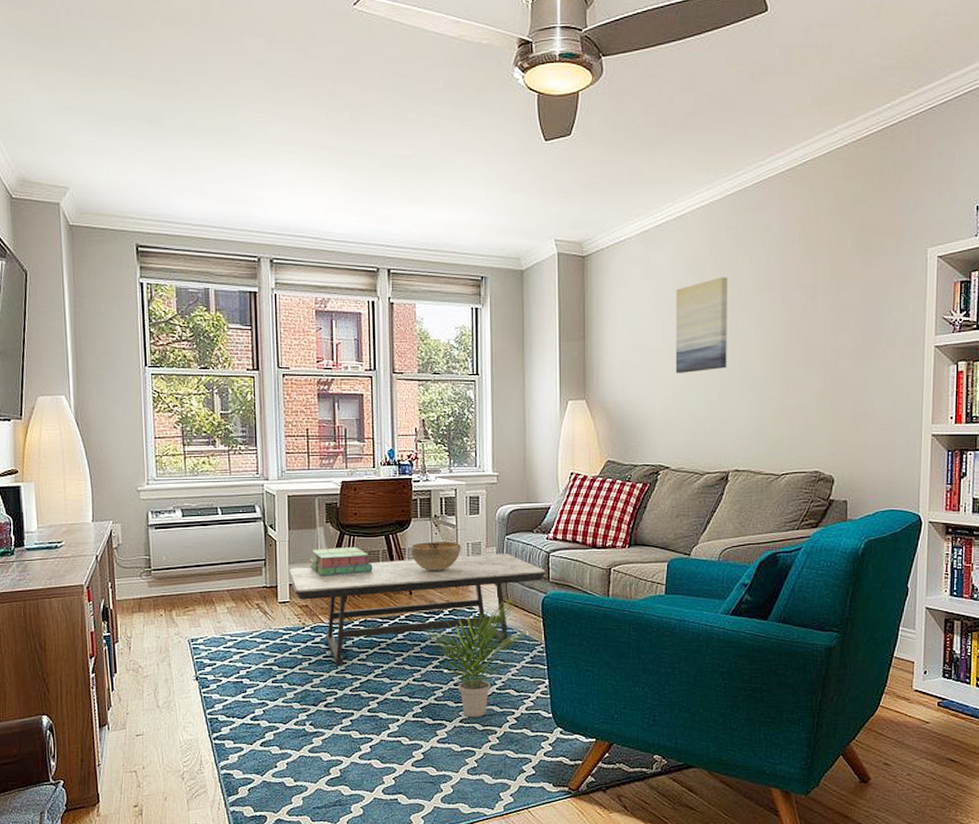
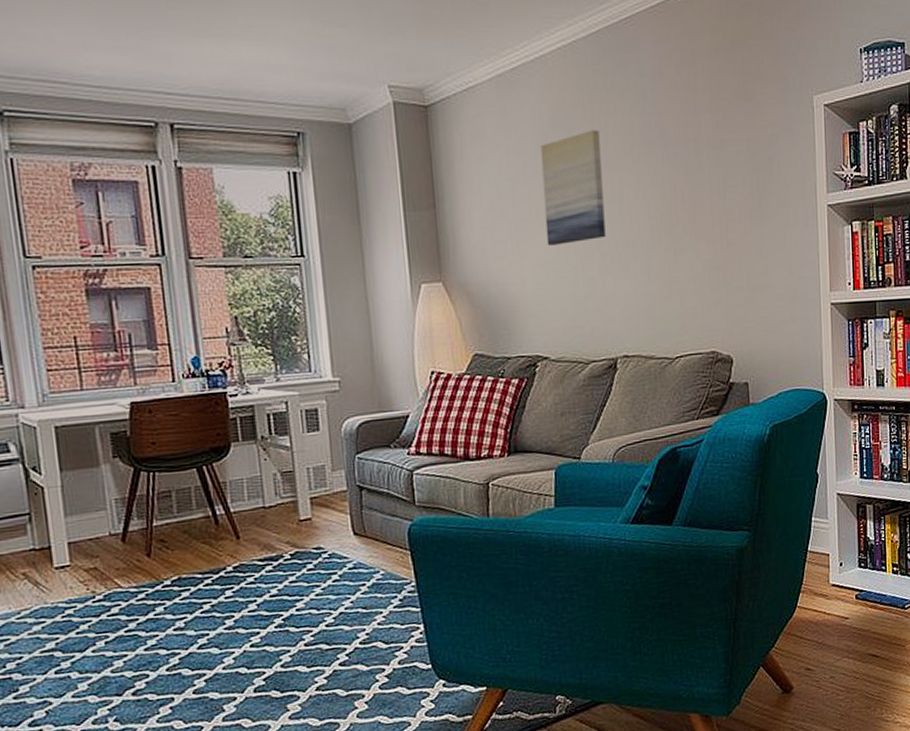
coffee table: present [288,553,546,666] -> none [64,476,410,641]
stack of books: present [309,546,373,576] -> none [93,485,184,528]
decorative bowl: present [411,542,461,571] -> none [233,468,300,507]
potted plant: present [423,596,526,718] -> none [258,528,392,683]

